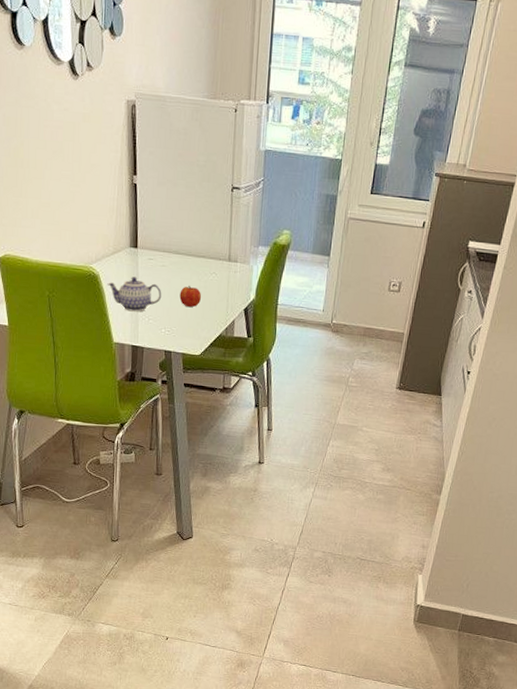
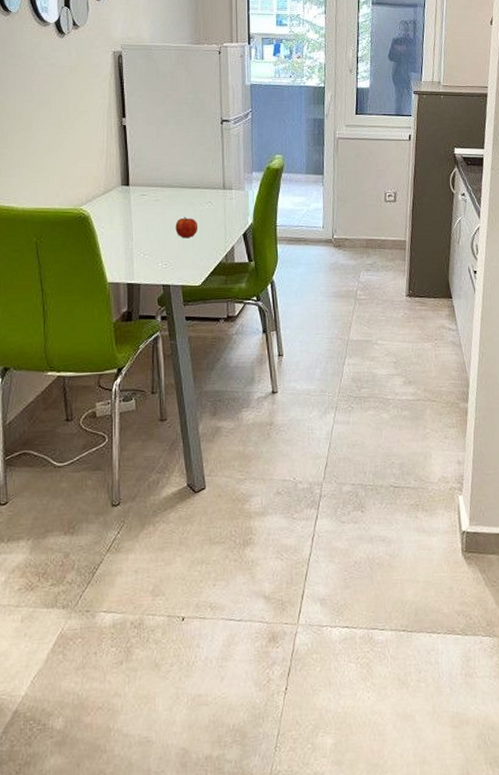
teapot: present [107,277,162,312] -> none [98,214,157,249]

